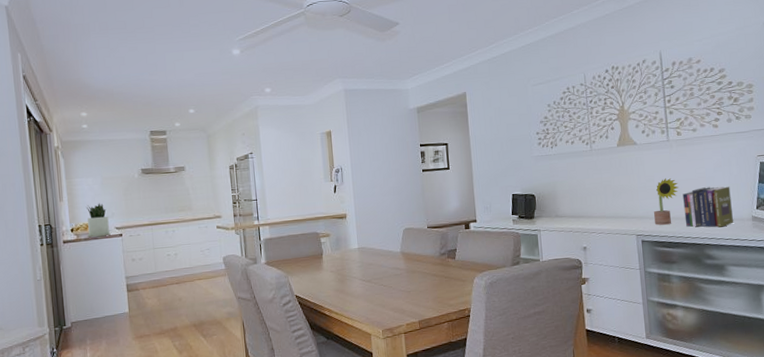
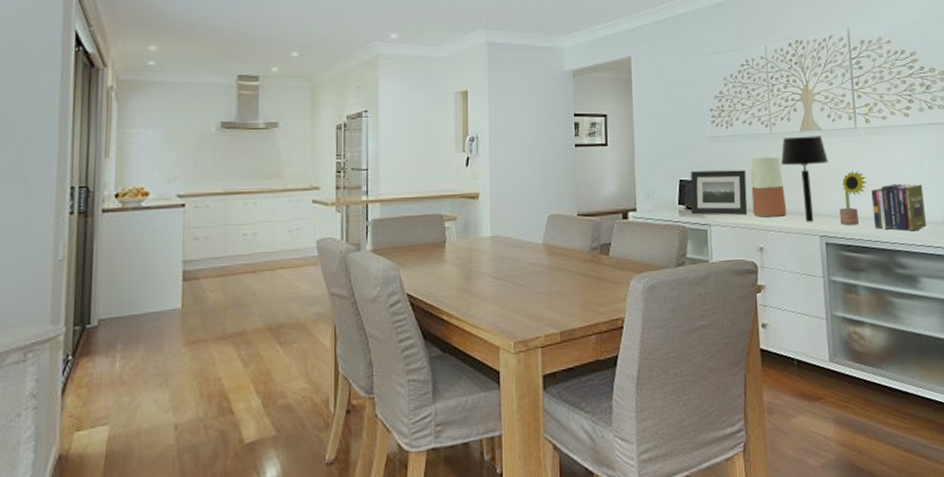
planter: present [85,203,112,238] -> none [136,162,171,207]
picture frame: none [521,183,572,223] -> present [690,170,748,216]
vase: none [573,170,607,222] -> present [750,157,787,218]
table lamp: none [600,149,644,224] -> present [780,136,829,222]

